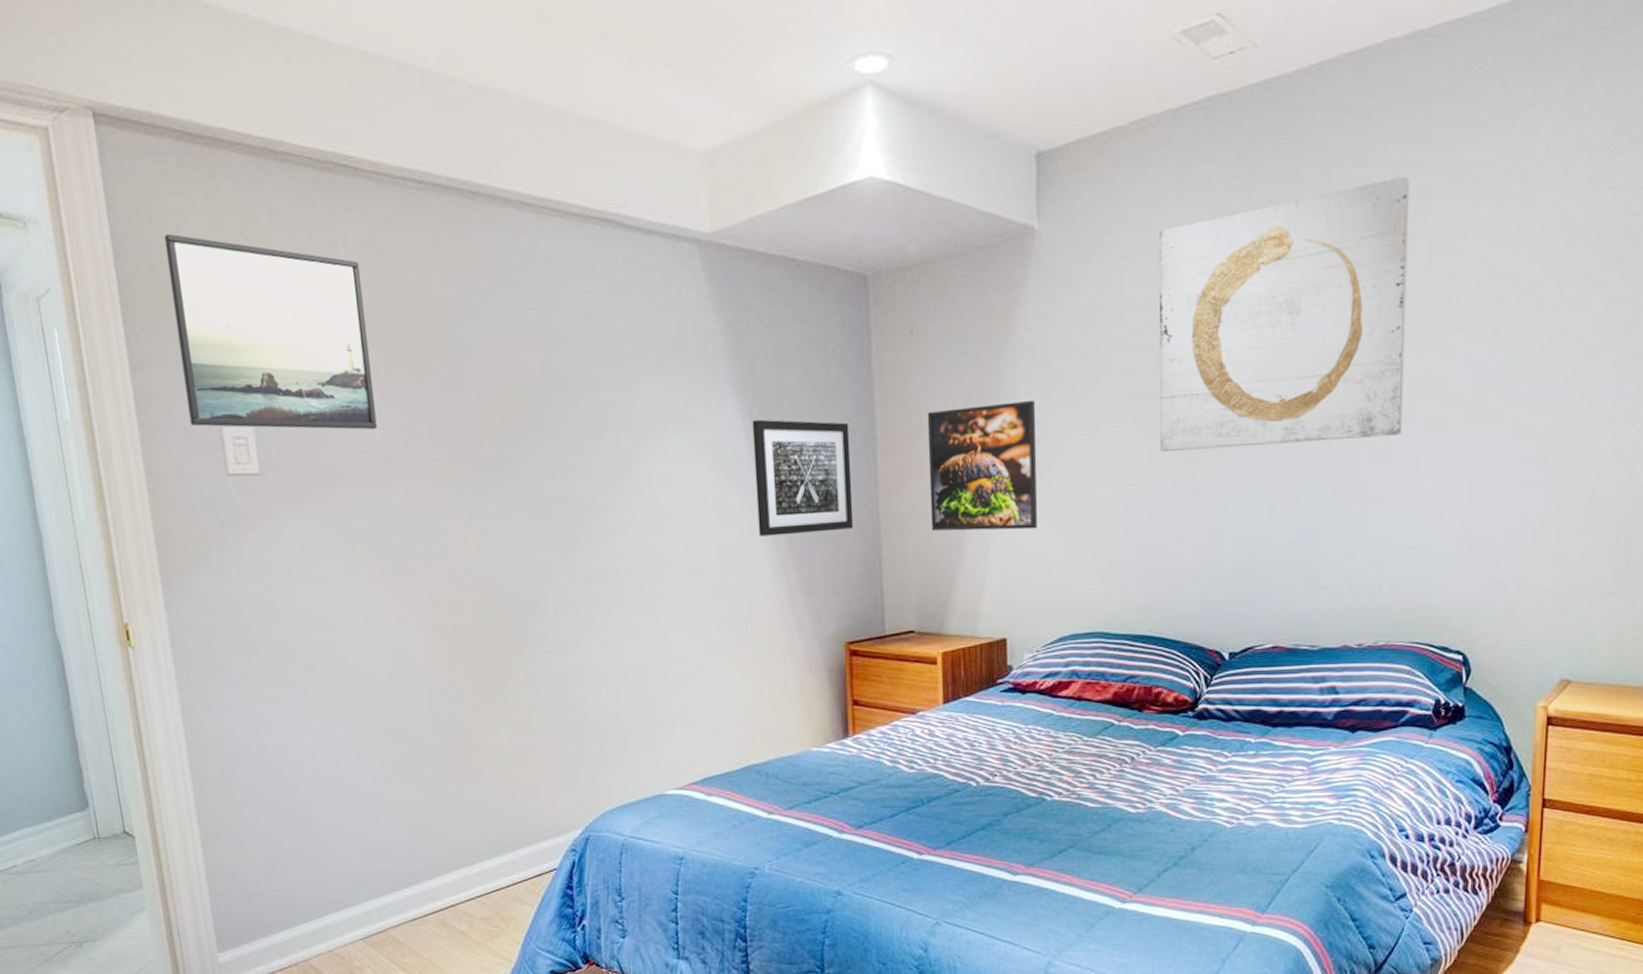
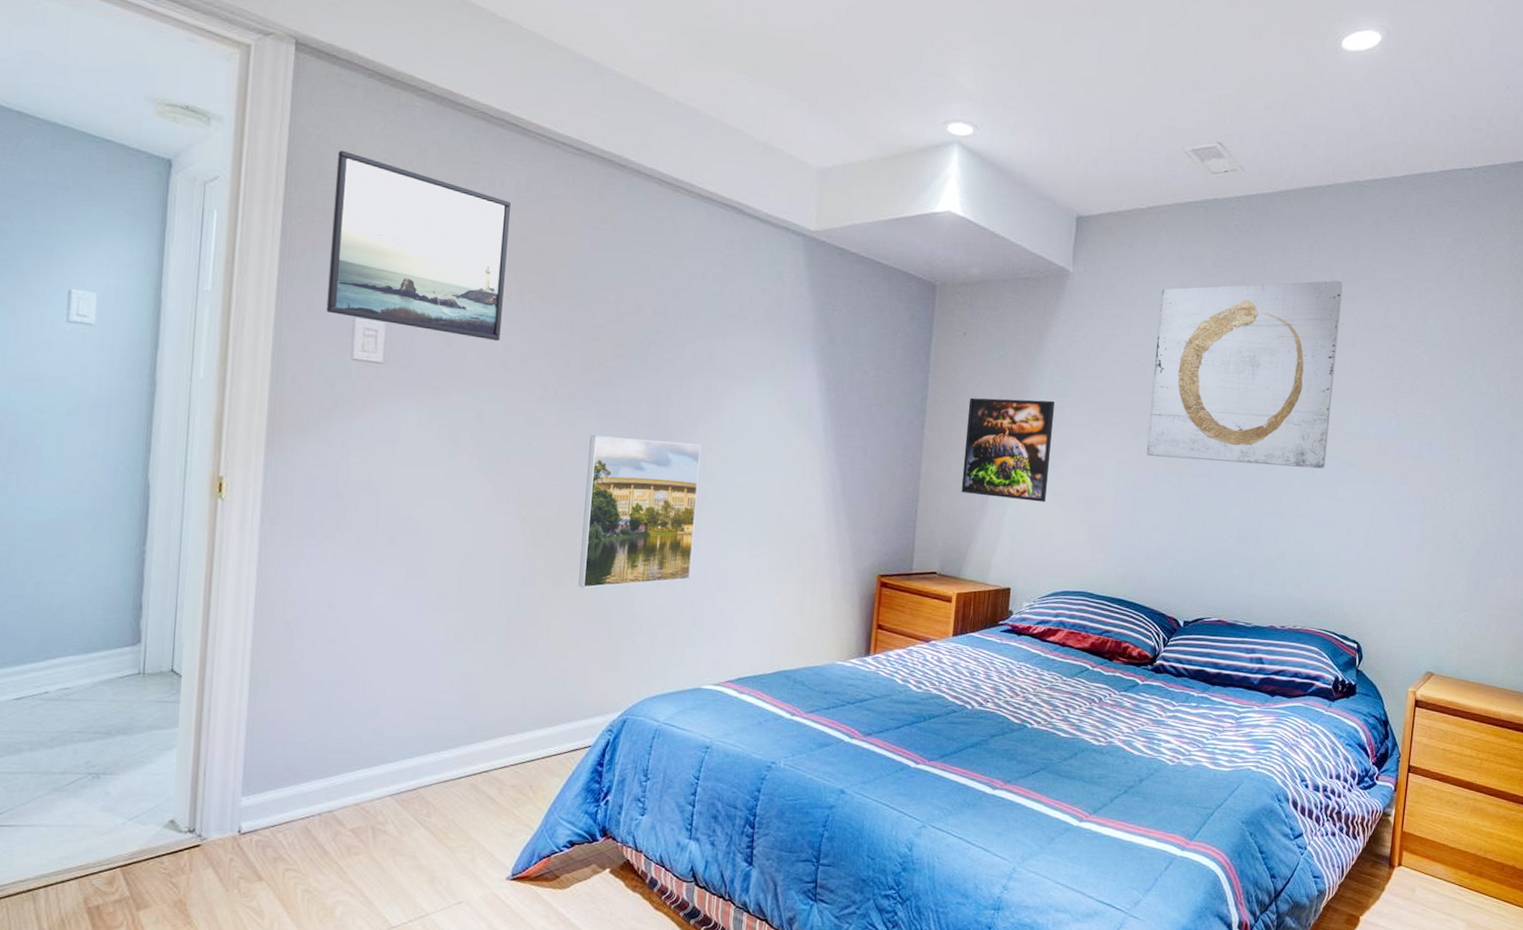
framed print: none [495,515,632,698] -> present [578,435,701,588]
wall art: present [752,419,854,536] -> none [818,382,906,482]

